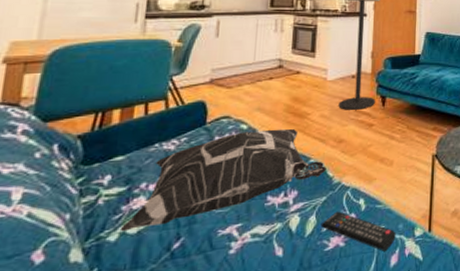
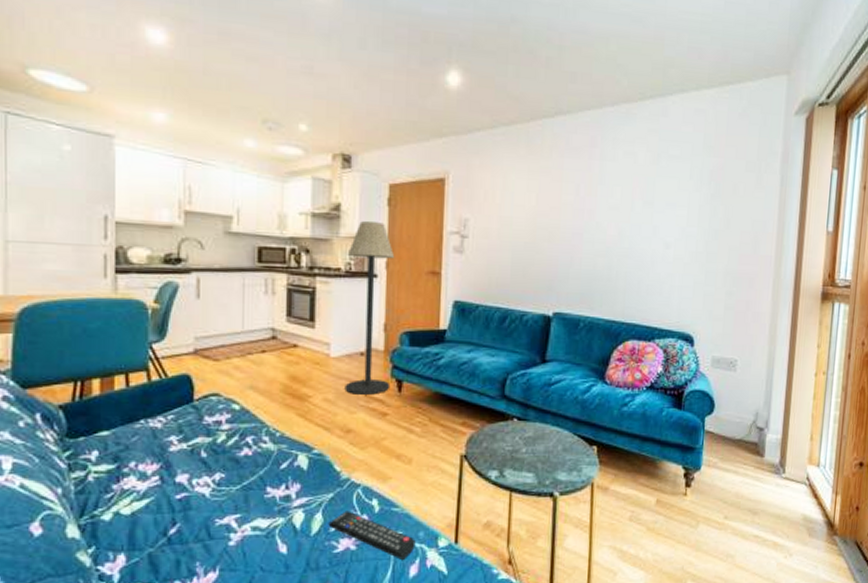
decorative pillow: present [119,128,327,232] -> none [113,412,333,512]

